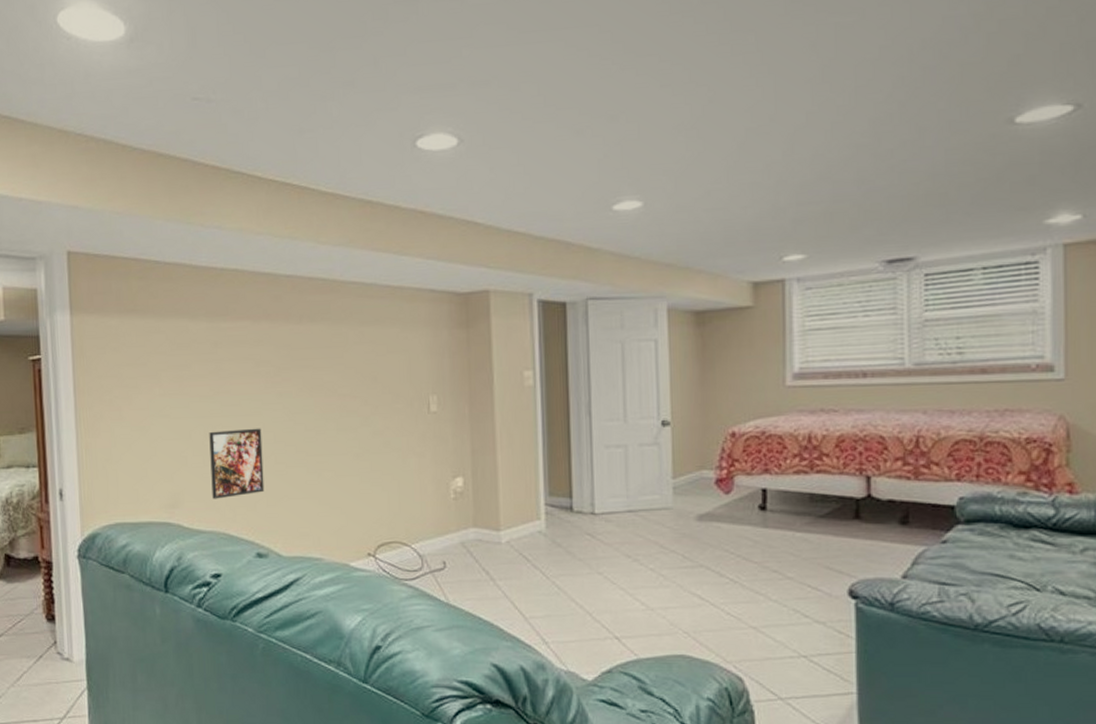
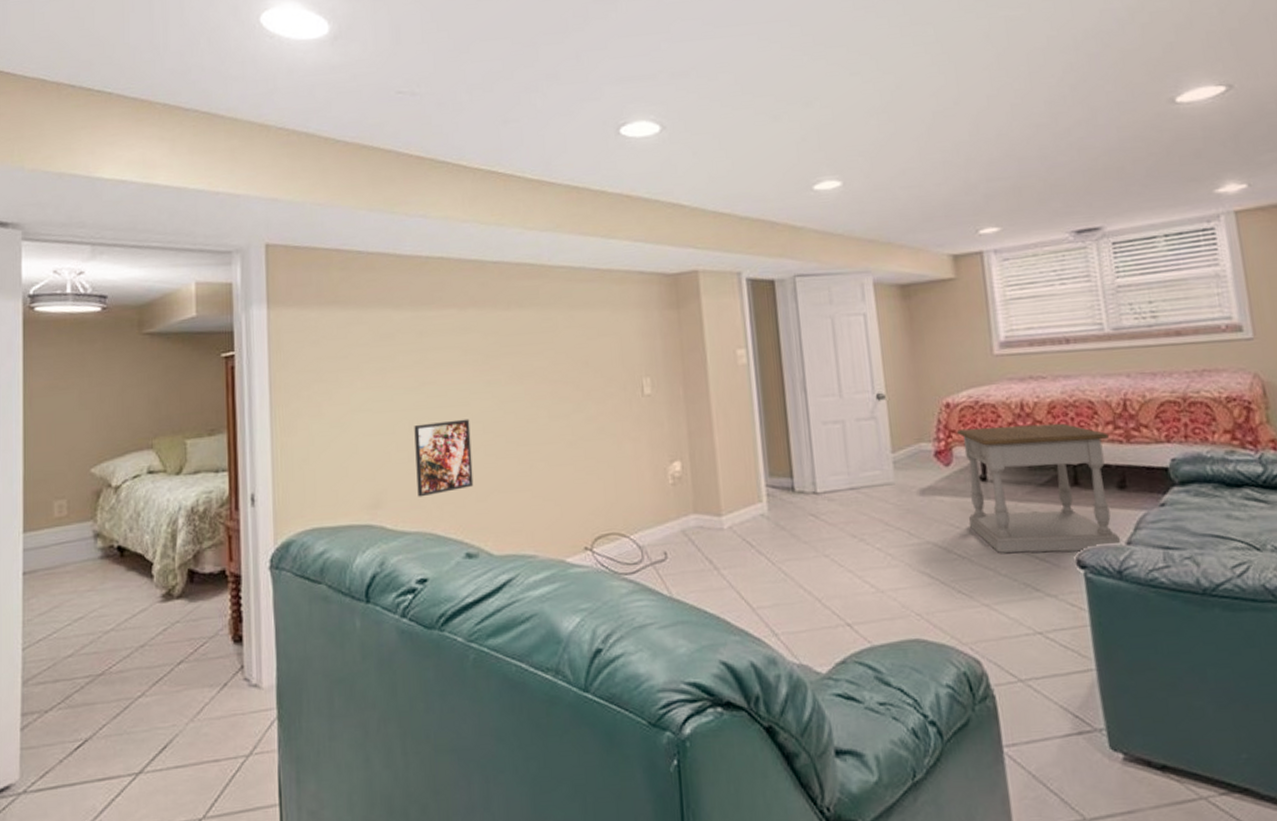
side table: none [739,457,897,583] -> present [956,423,1122,554]

